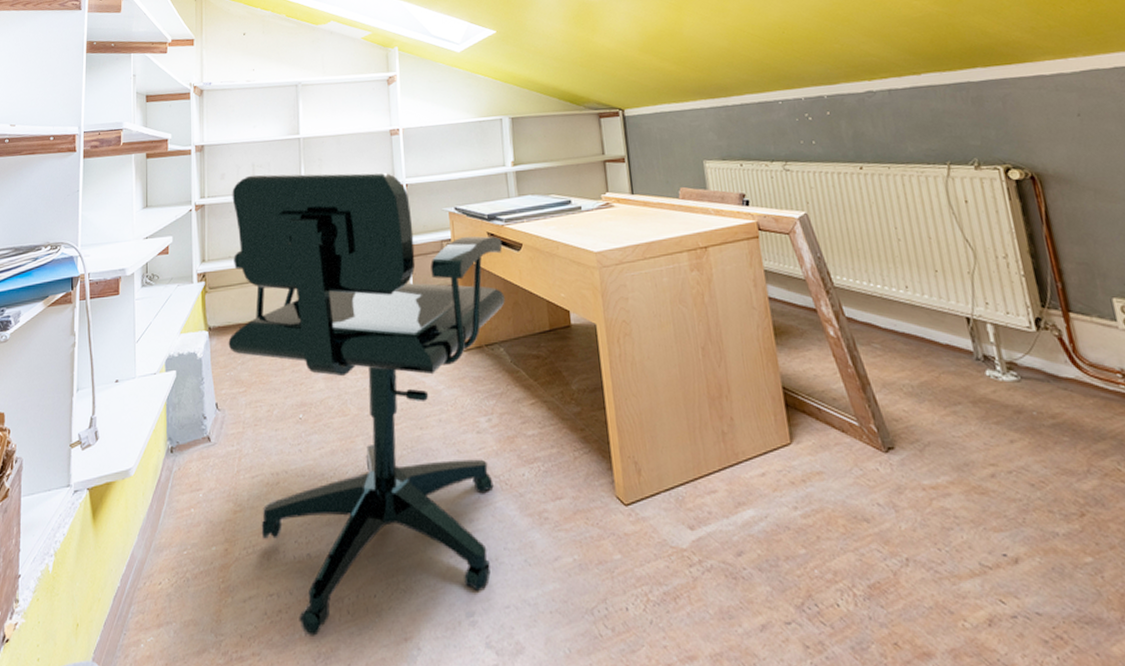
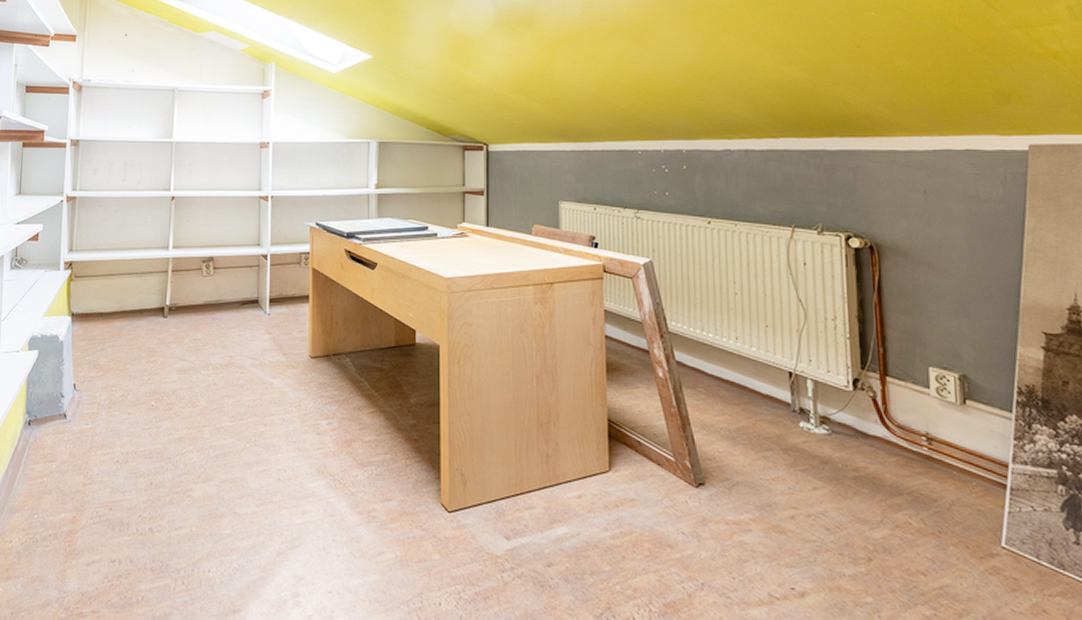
office chair: present [228,172,505,636] -> none [89,173,358,601]

